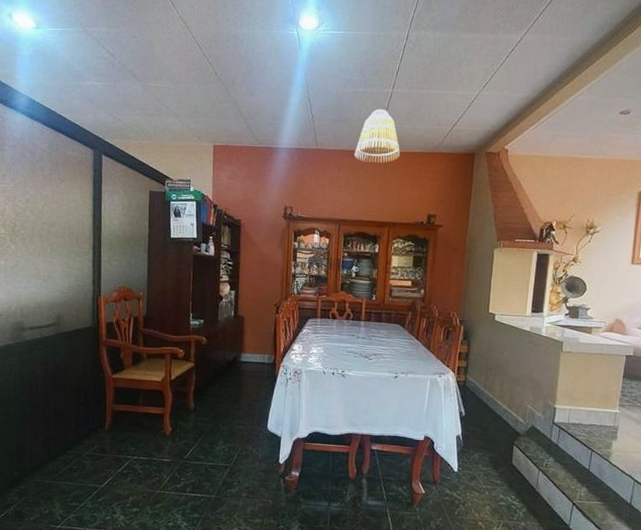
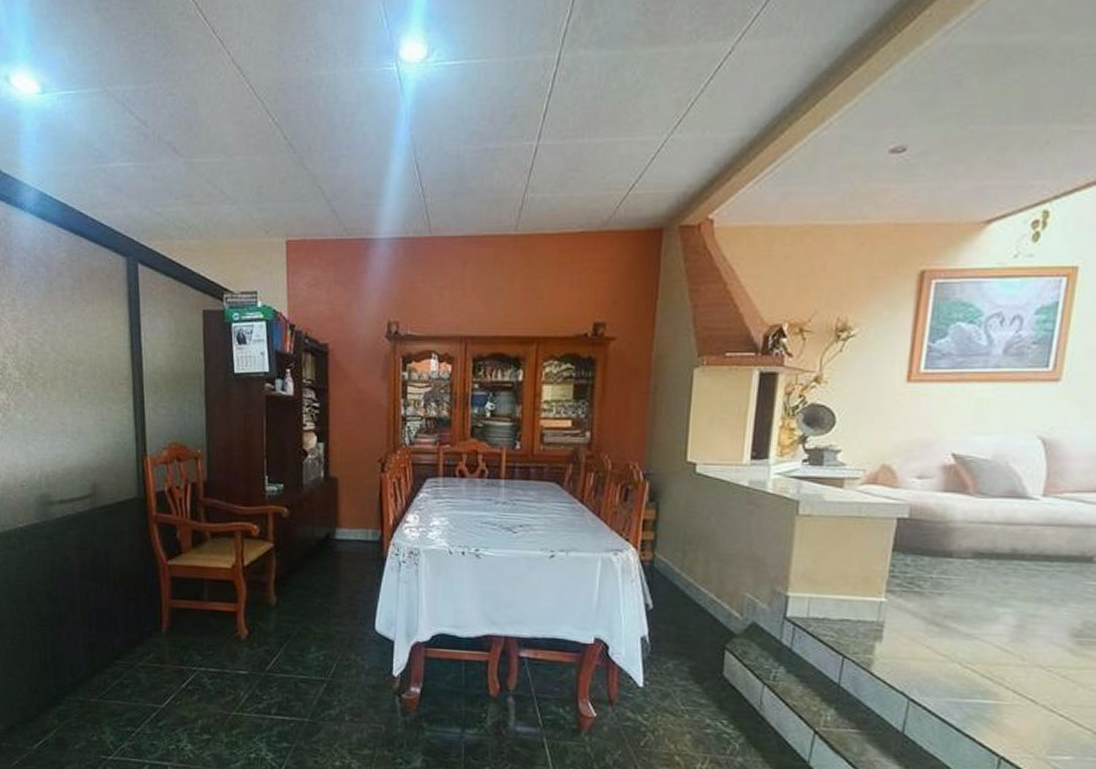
lamp shade: present [355,109,401,163] -> none [485,172,552,252]

